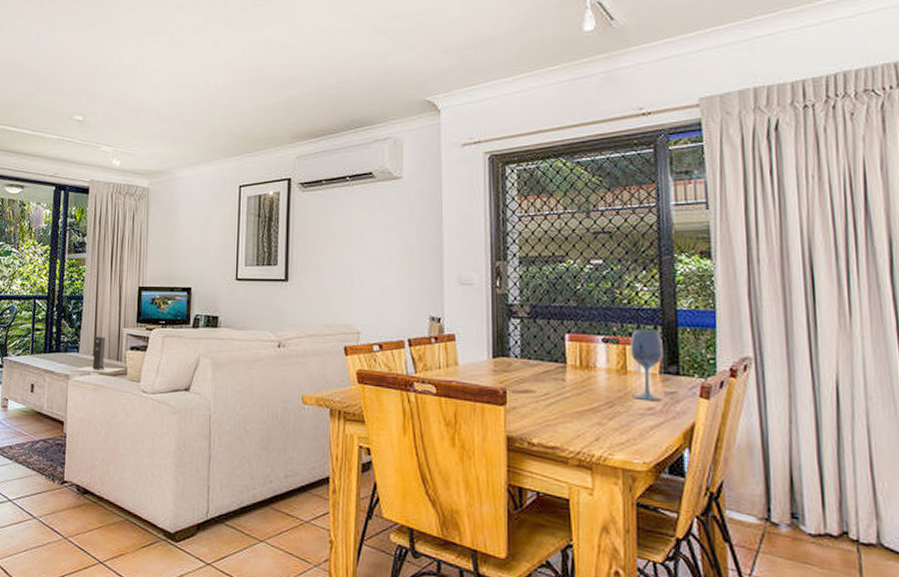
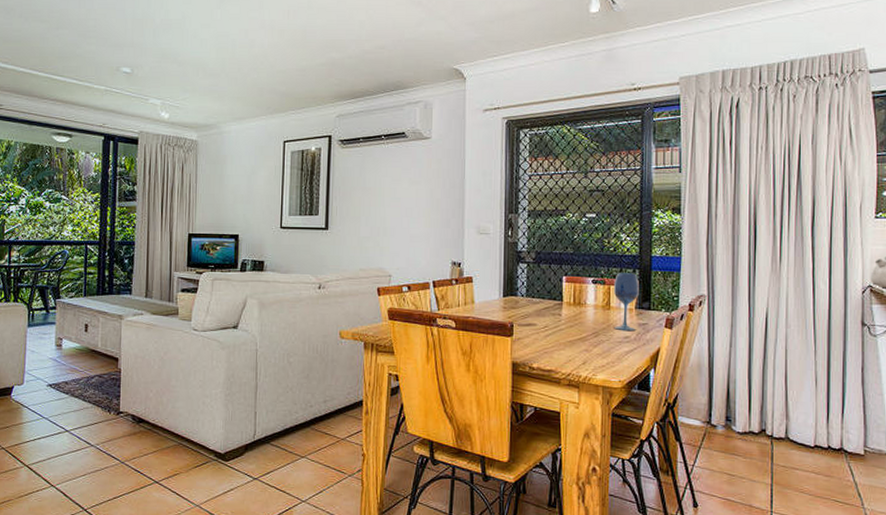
speaker: present [69,336,126,373] -> none [122,279,177,313]

